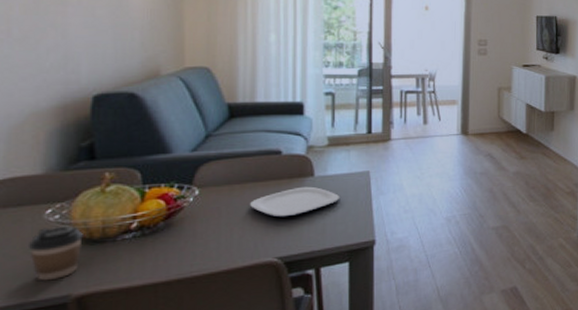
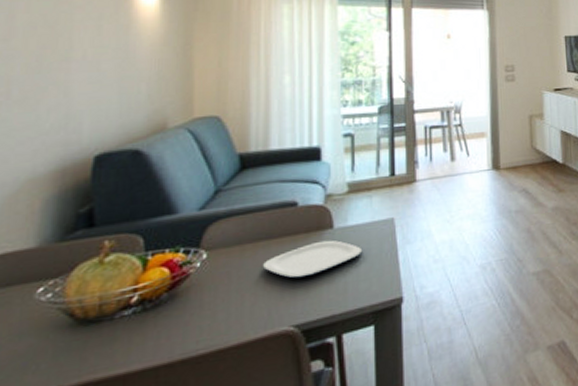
coffee cup: present [27,225,83,281] -> none [15,305,77,373]

